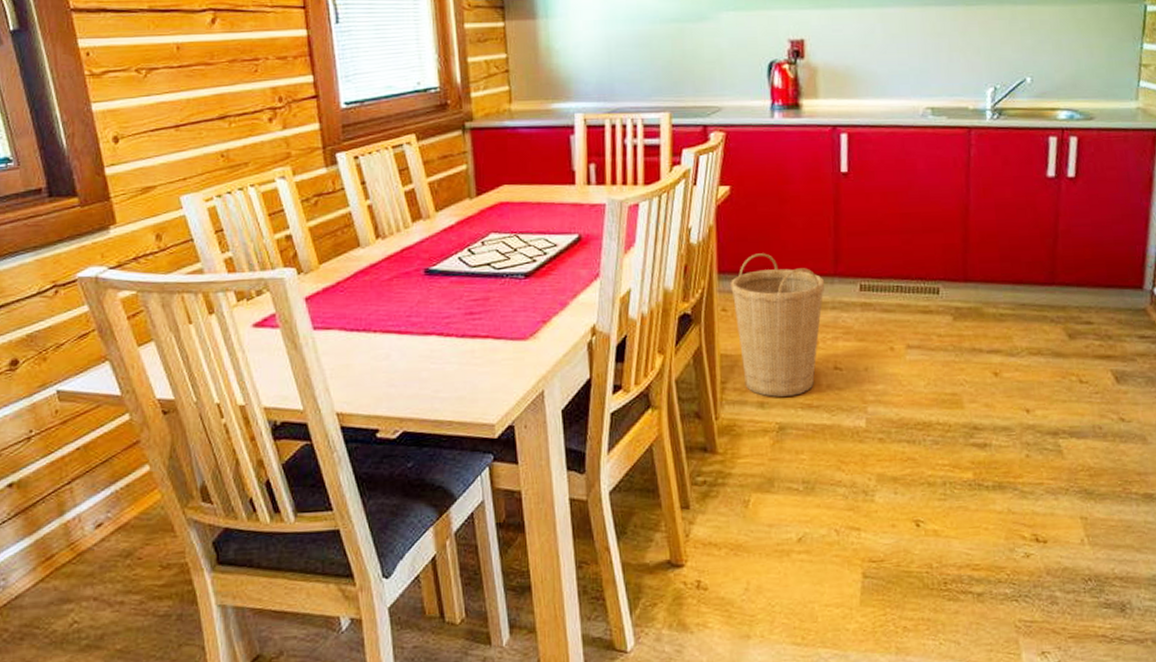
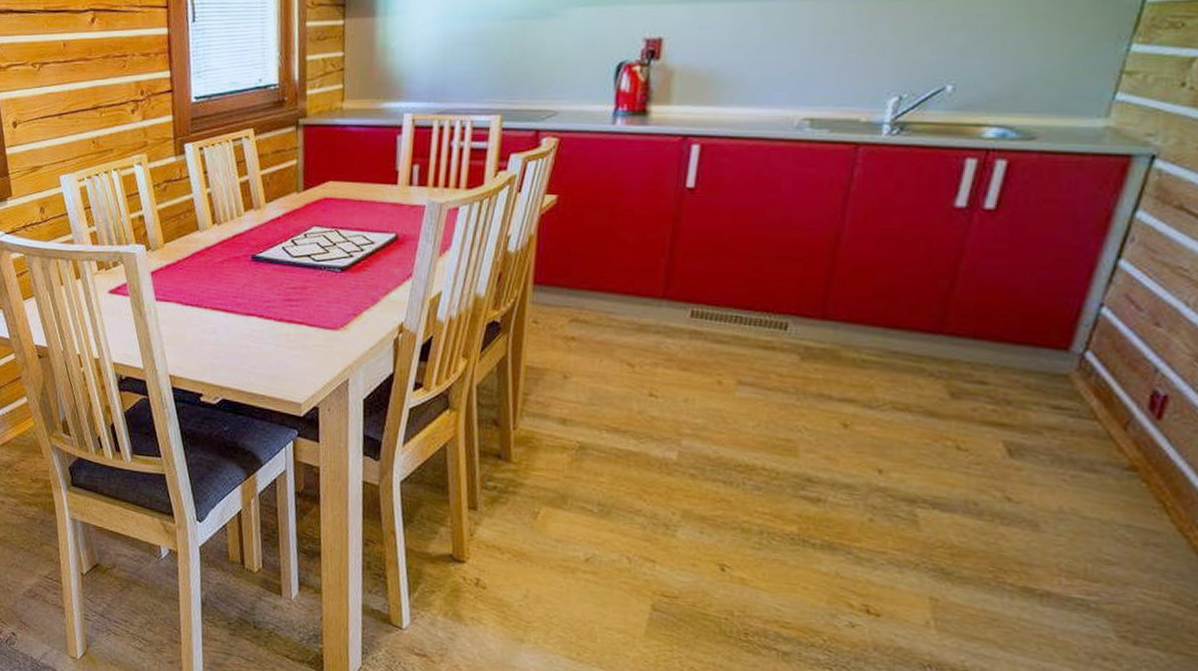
basket: present [731,253,825,397] -> none [545,267,651,417]

